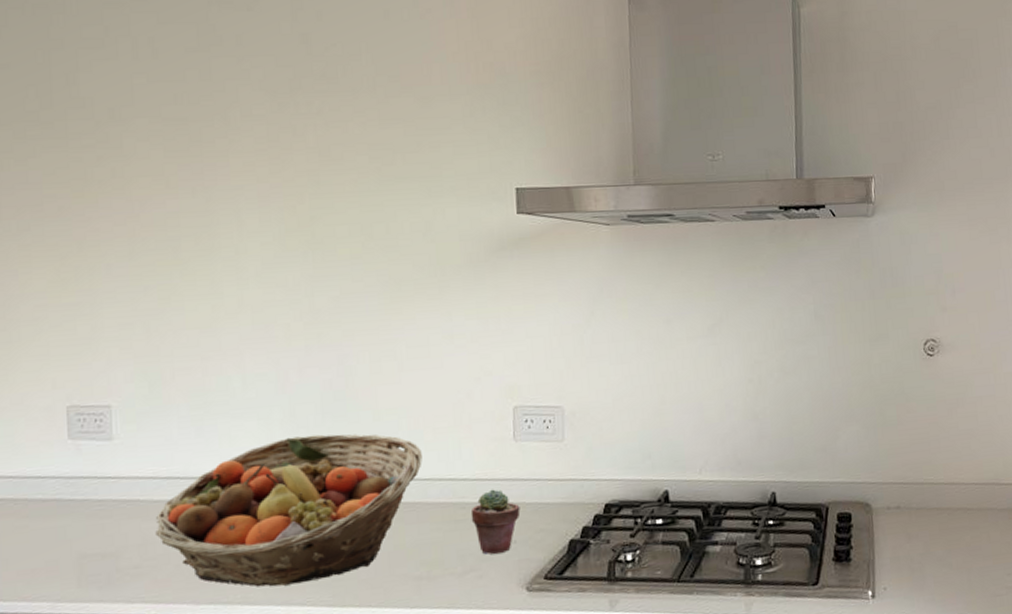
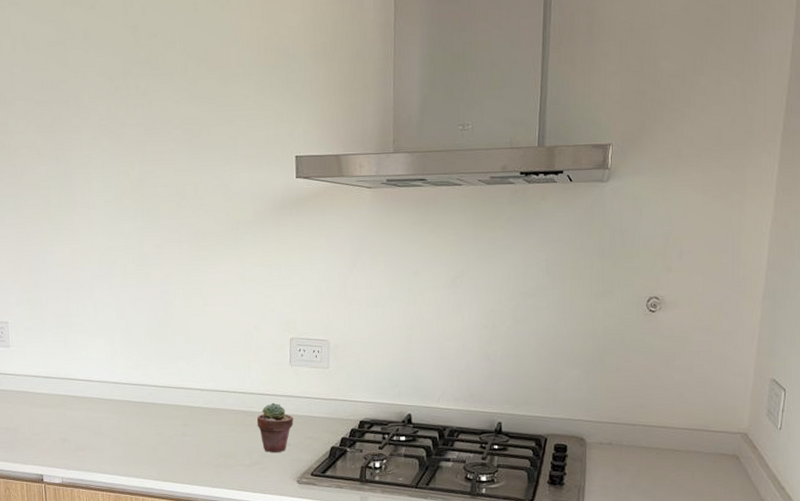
fruit basket: present [155,434,422,587] -> none [39,352,221,462]

